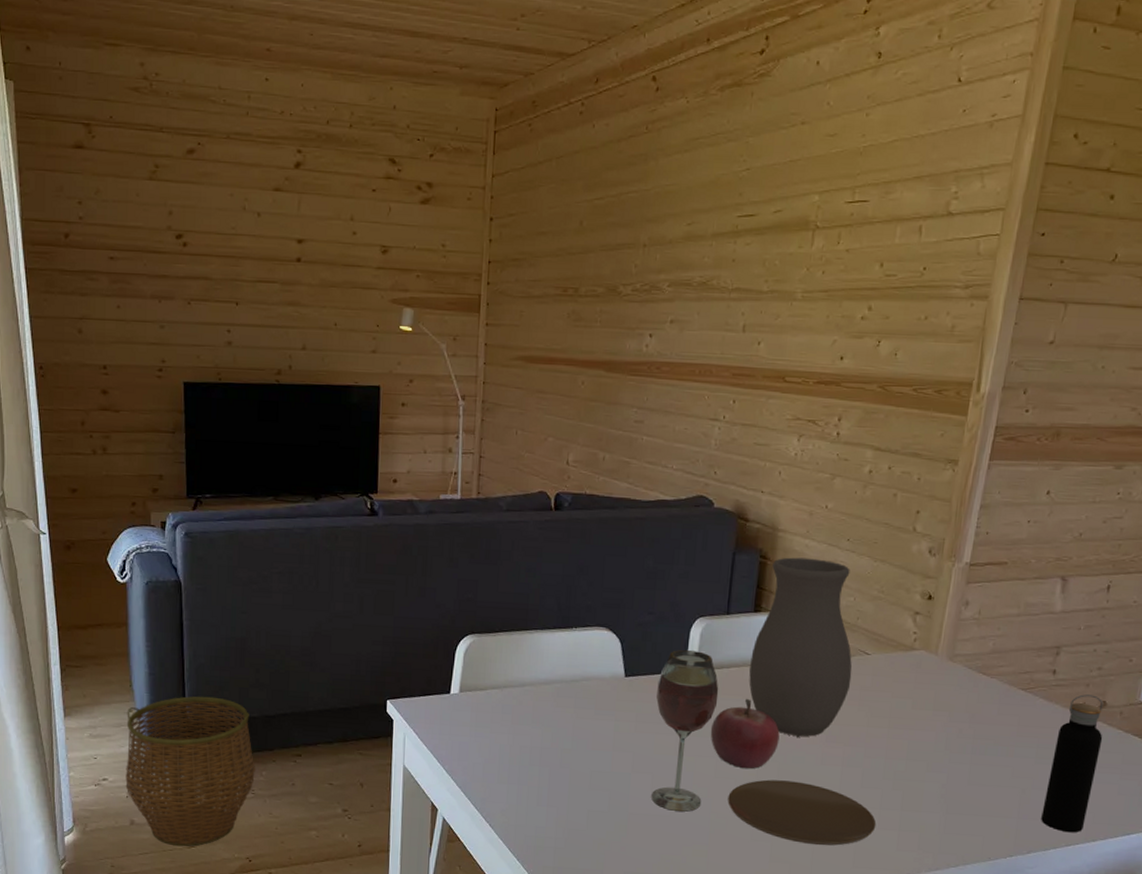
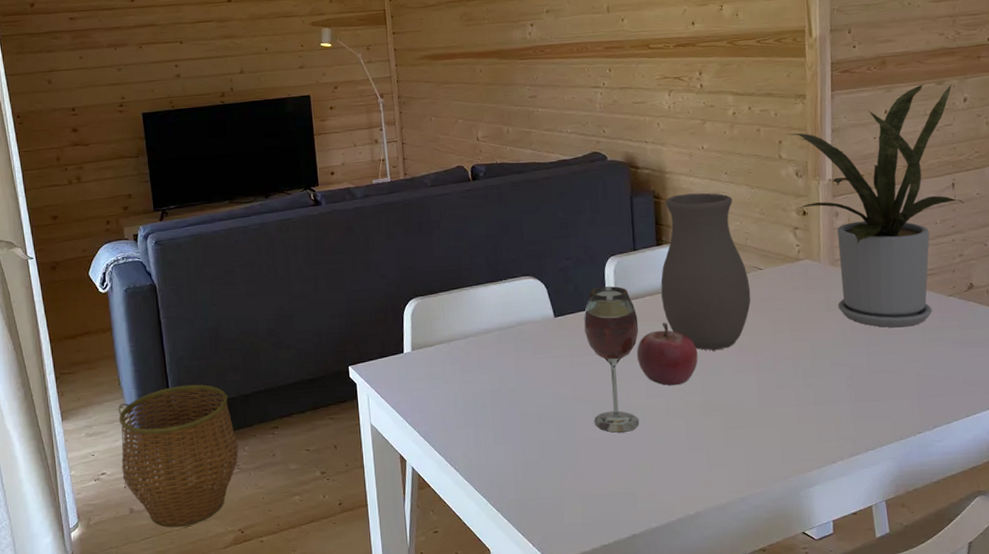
plate: present [728,779,877,846] -> none [662,390,797,447]
house plant: none [925,466,1132,740] -> present [786,84,964,328]
water bottle: present [1041,694,1103,833] -> none [937,279,978,405]

